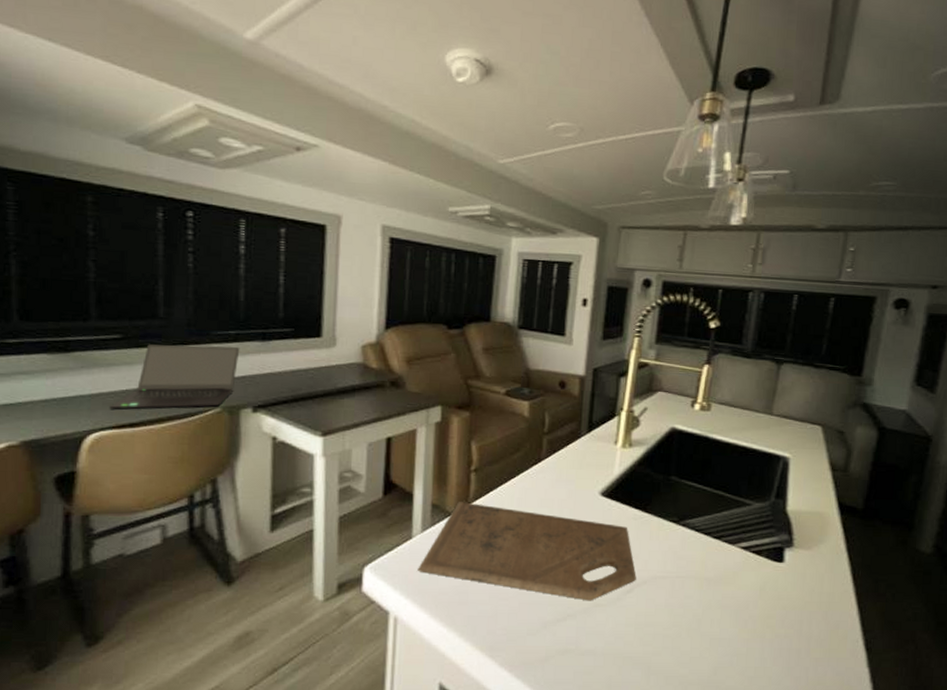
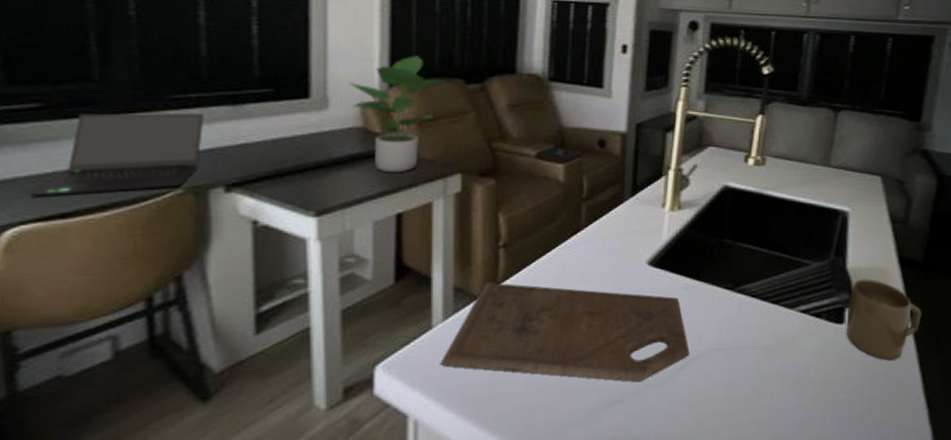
potted plant: none [352,304,431,403] -> present [348,55,445,173]
mug: none [786,522,861,600] -> present [847,279,922,360]

